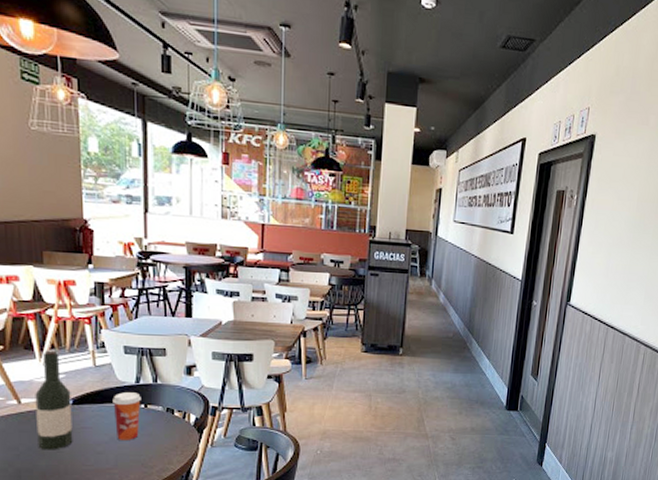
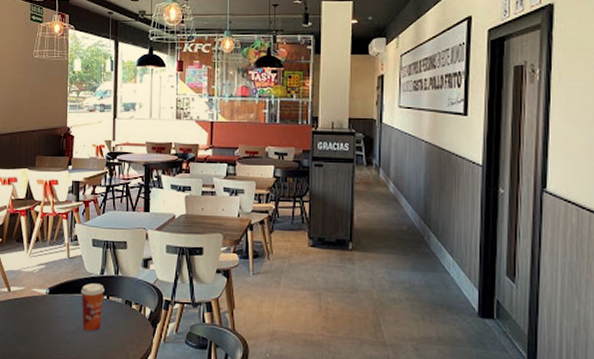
wine bottle: present [35,349,73,450] -> none [20,241,49,337]

